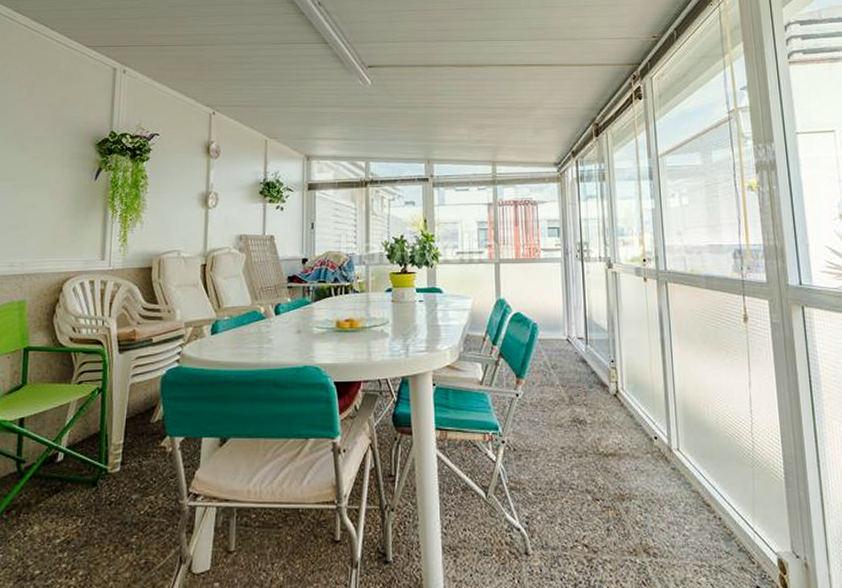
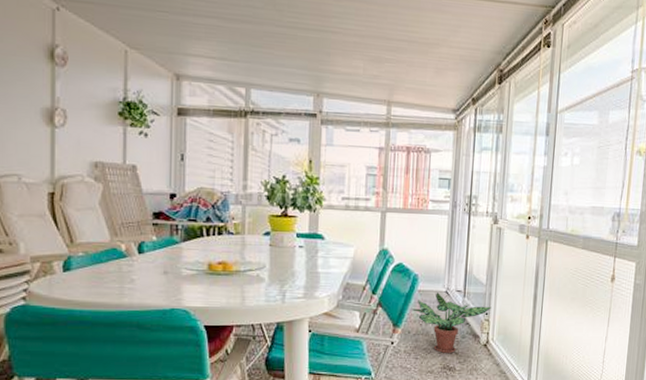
potted plant: none [534,341,617,405] -> present [412,292,492,353]

